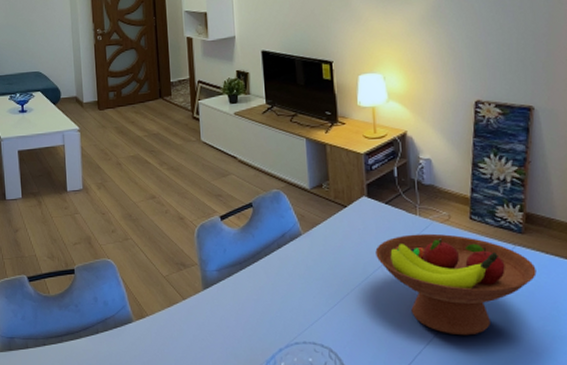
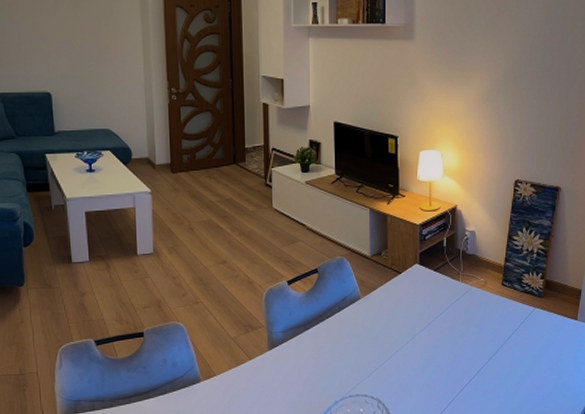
fruit bowl: present [375,233,537,336] -> none [423,297,549,385]

